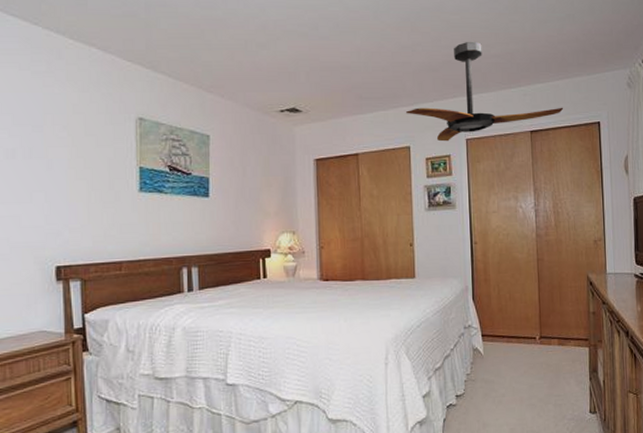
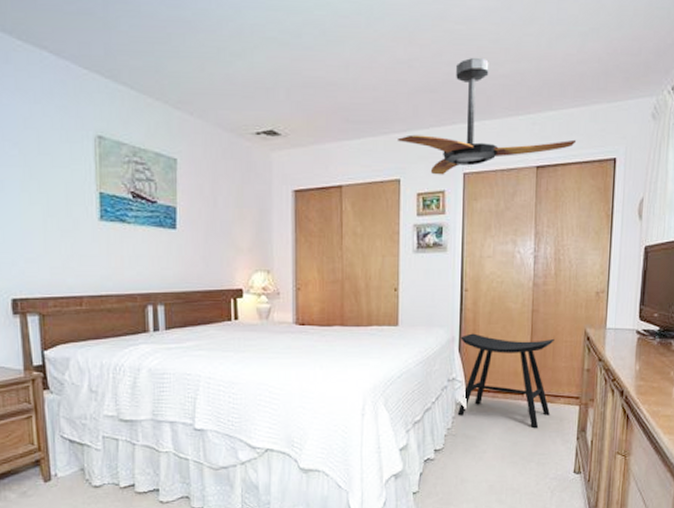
stool: none [473,282,562,371] -> present [457,333,554,429]

